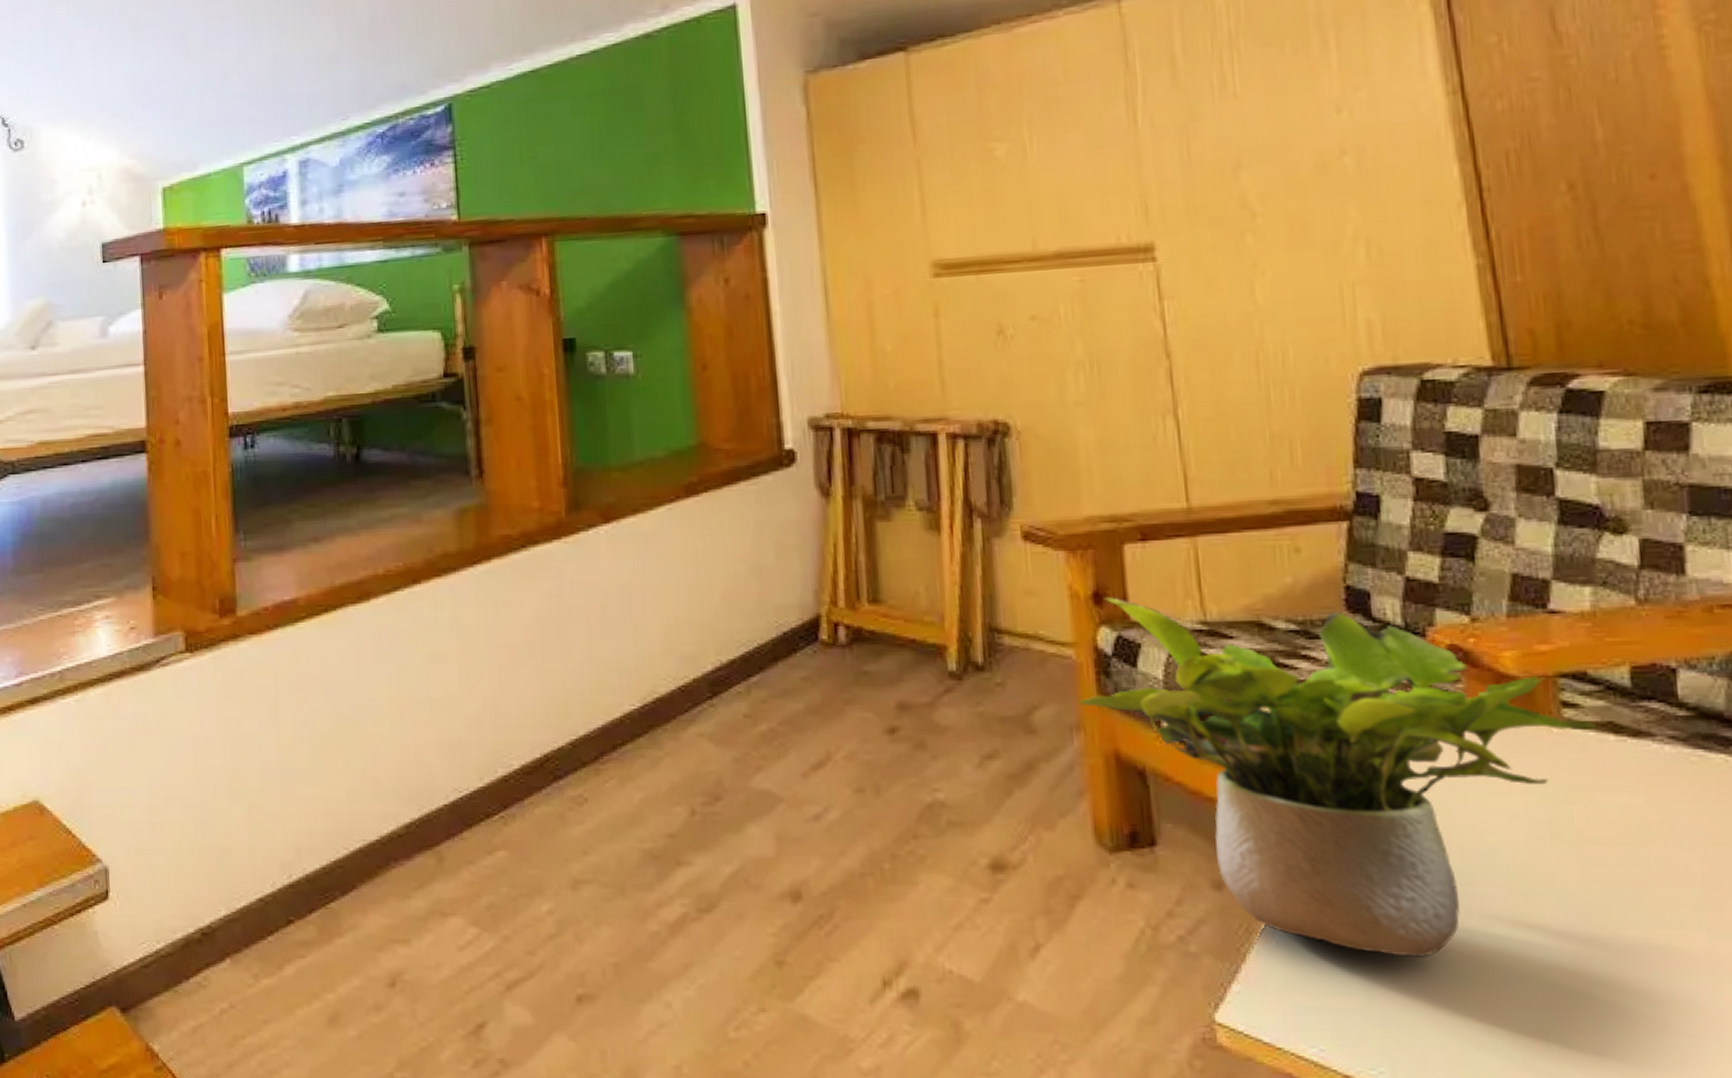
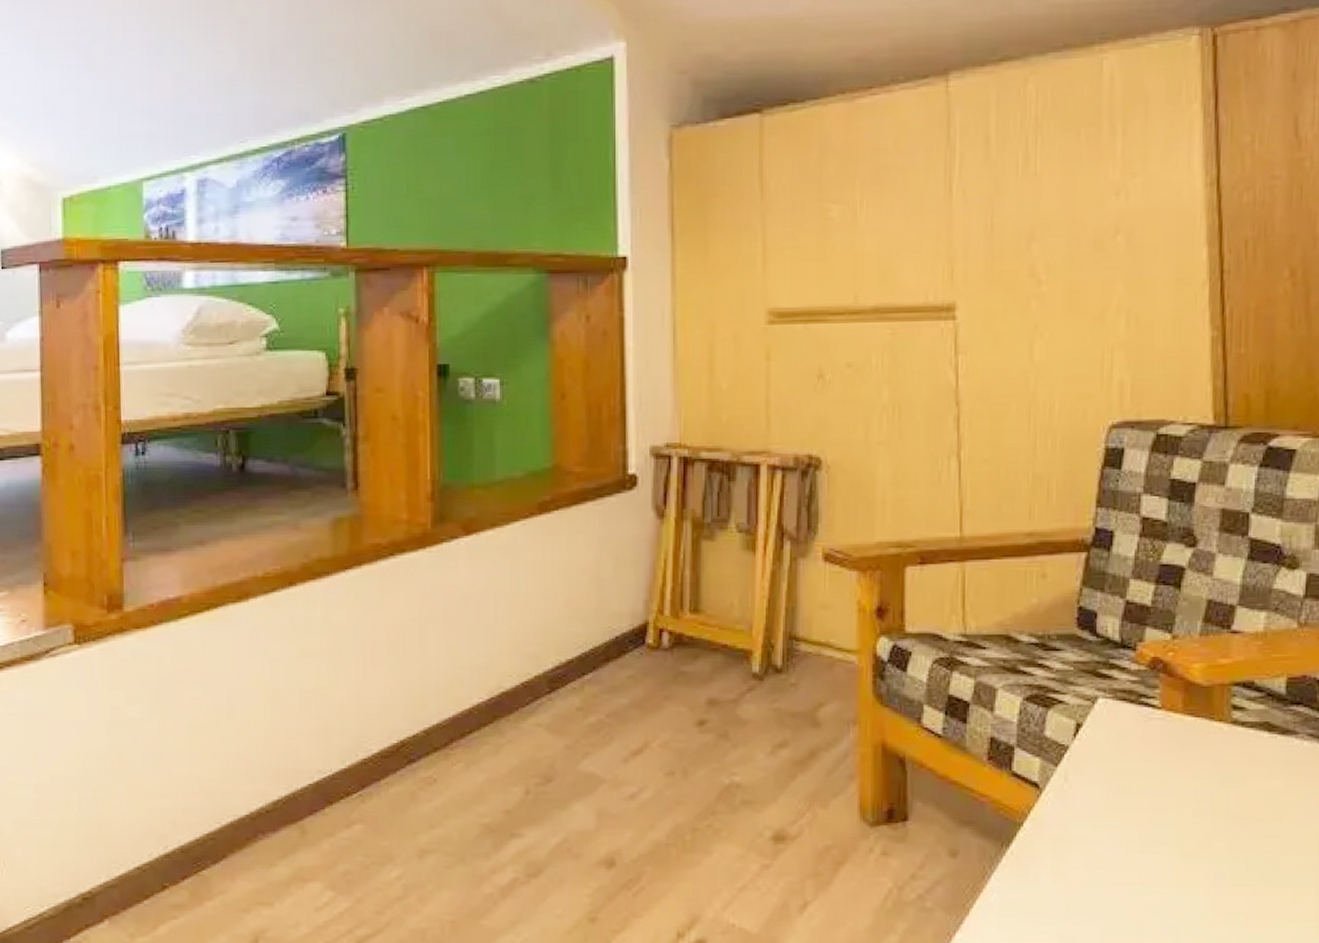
potted plant: present [1079,597,1598,957] -> none [857,612,1257,910]

